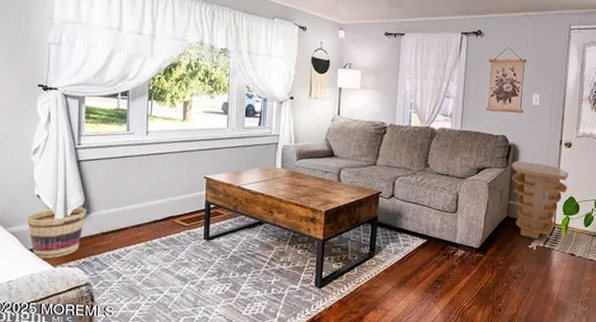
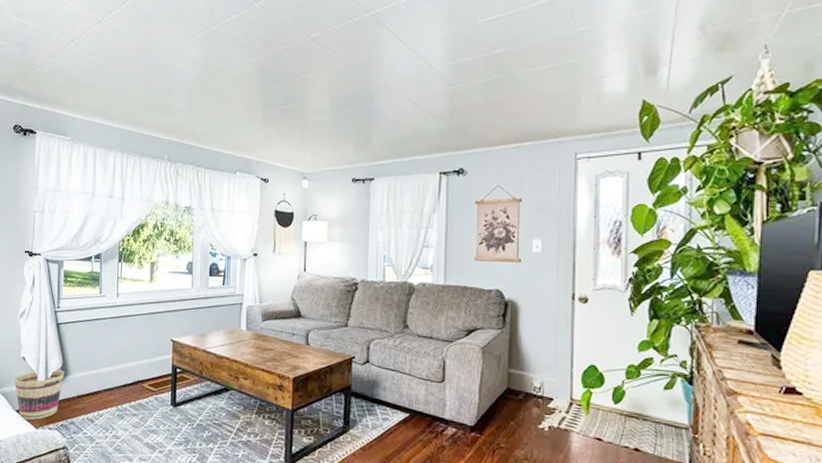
side table: present [511,161,568,240] -> none [510,320,587,418]

